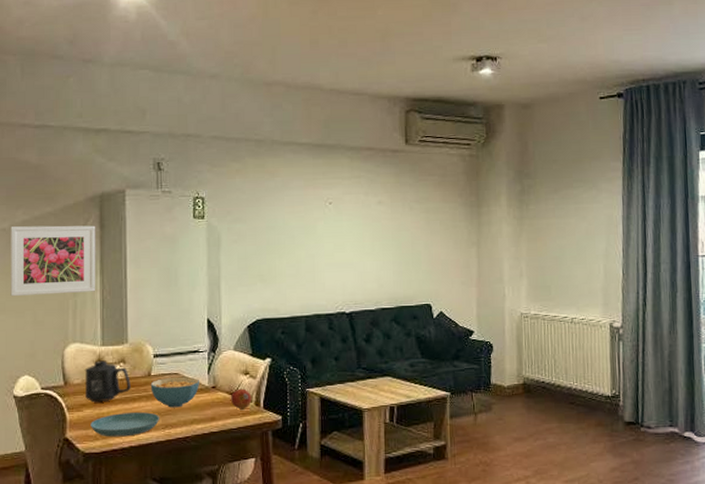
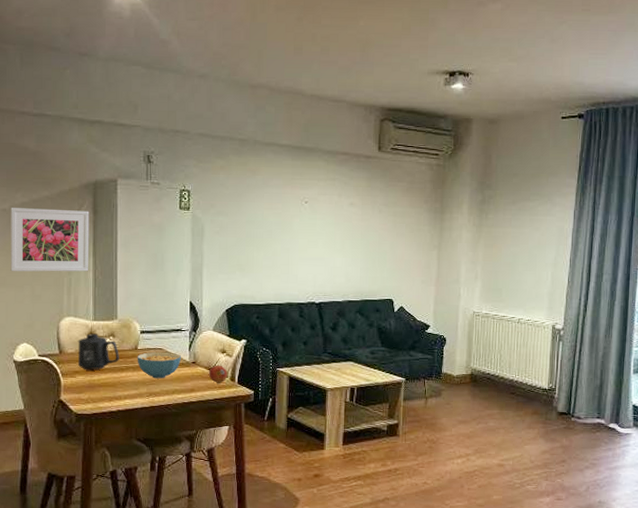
saucer: present [90,412,160,437] -> none [83,381,145,402]

